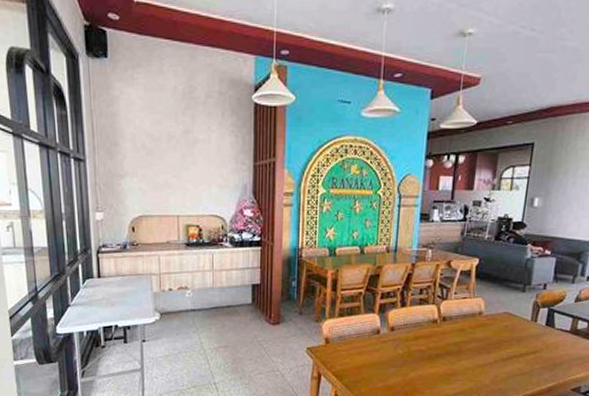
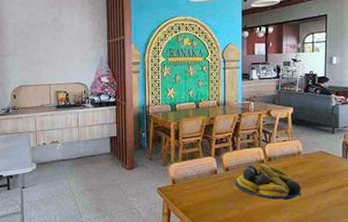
fruit bowl: none [400,324,479,368] -> present [235,164,302,200]

